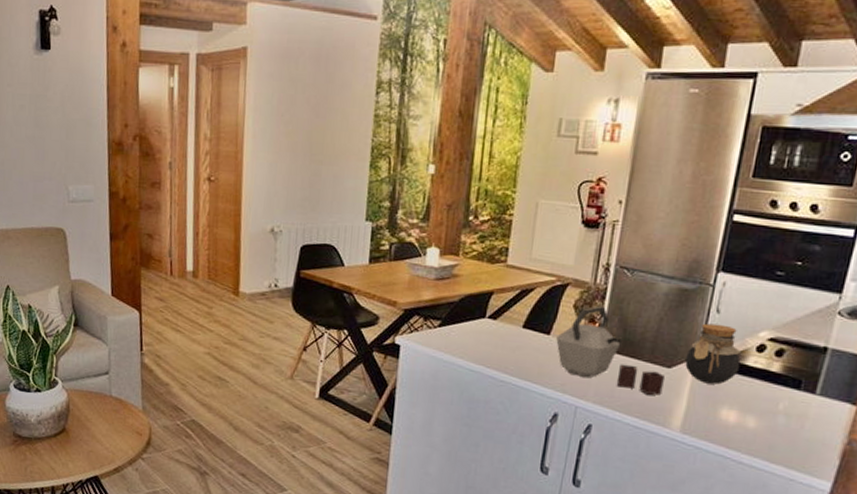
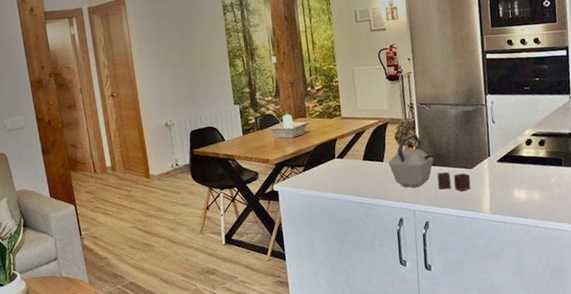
jar: present [685,323,741,385] -> none [480,131,519,175]

